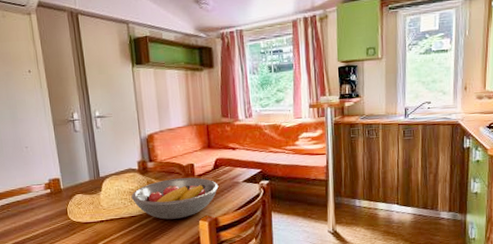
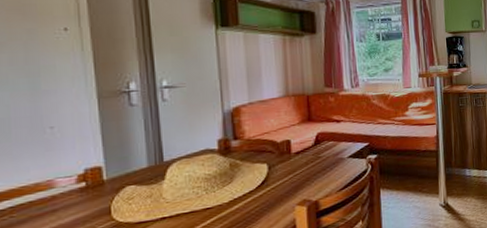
fruit bowl: present [131,177,219,220] -> none [207,155,320,209]

